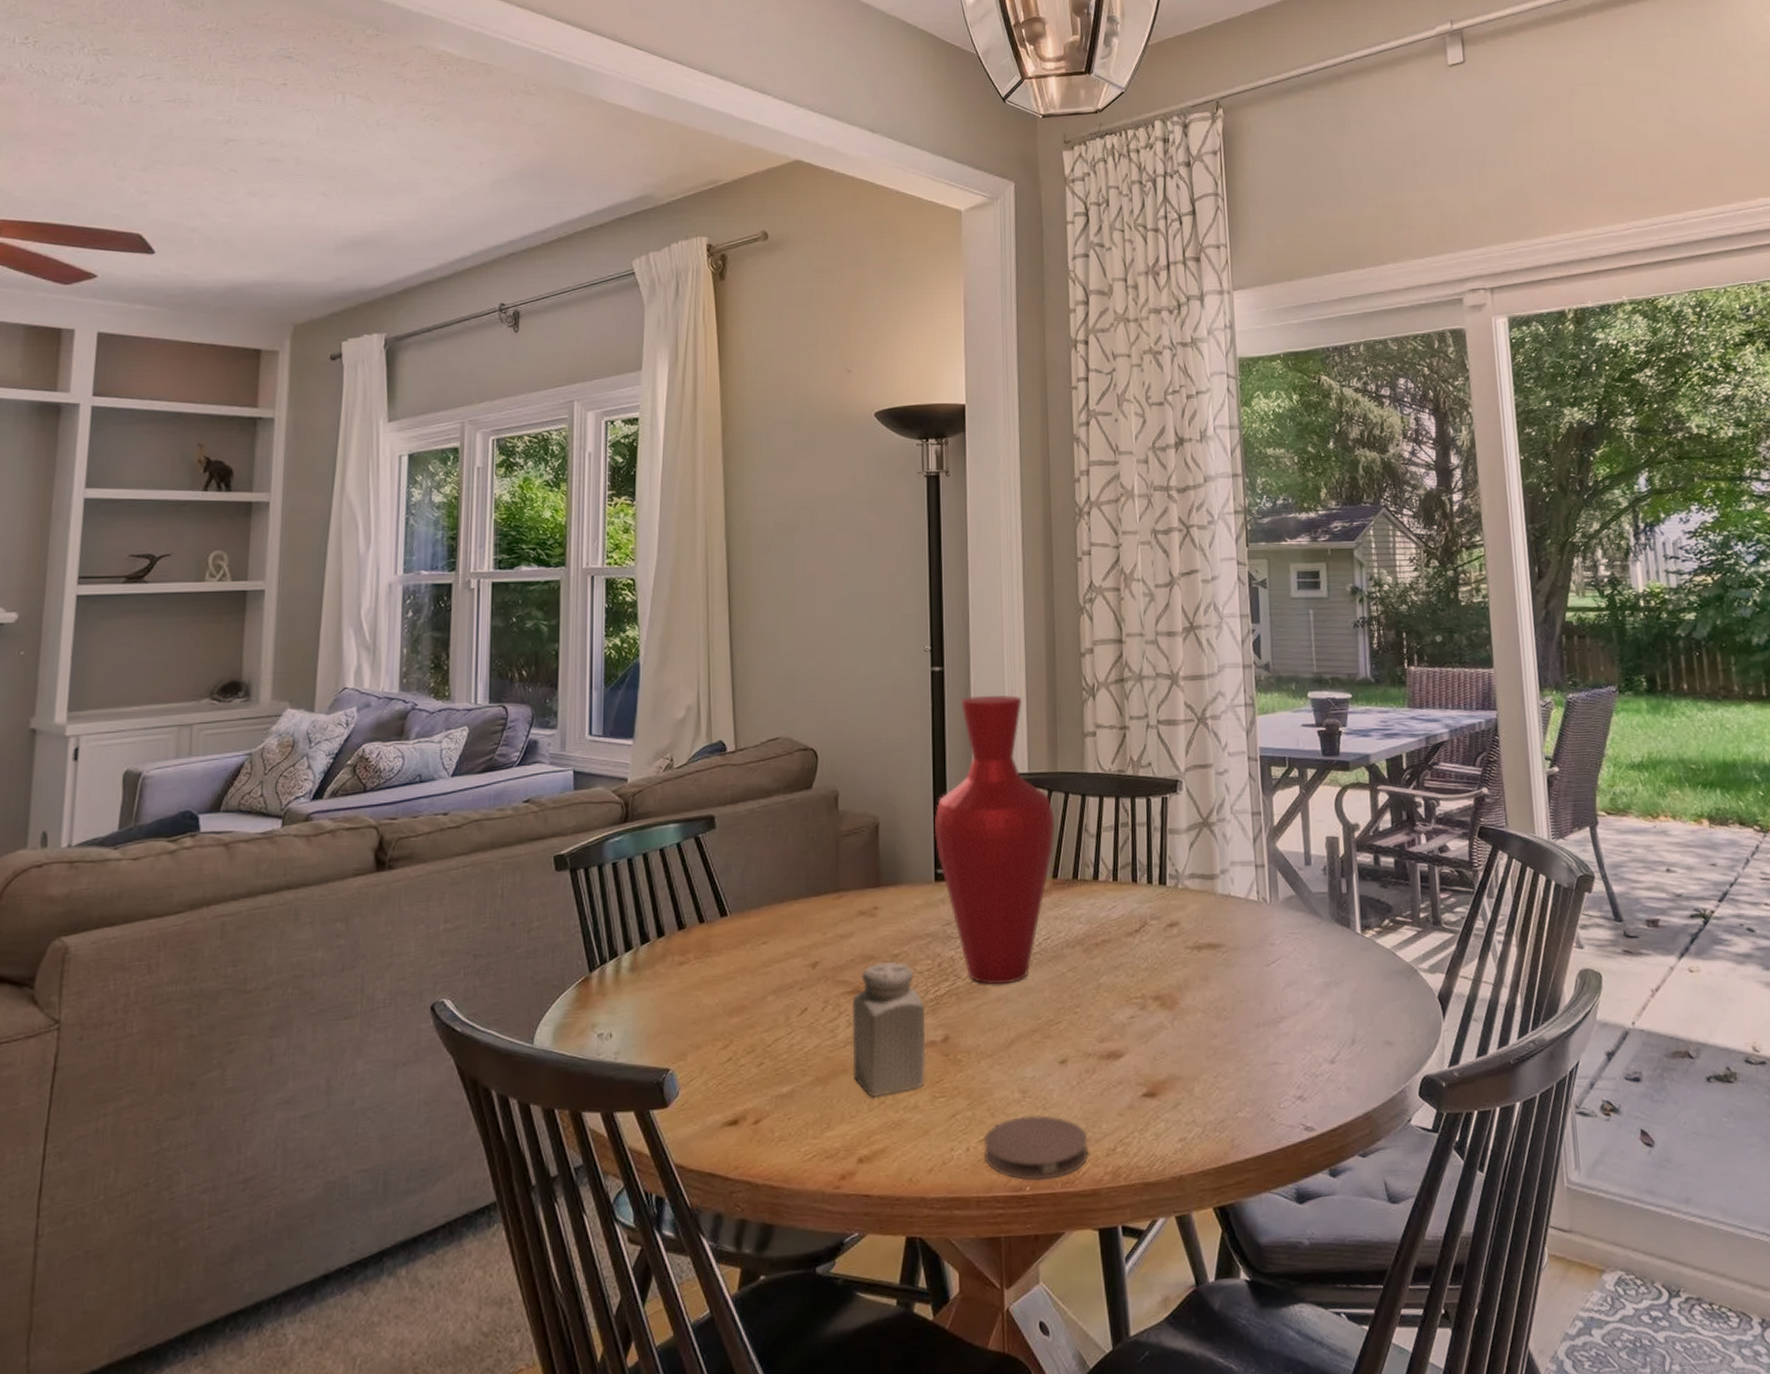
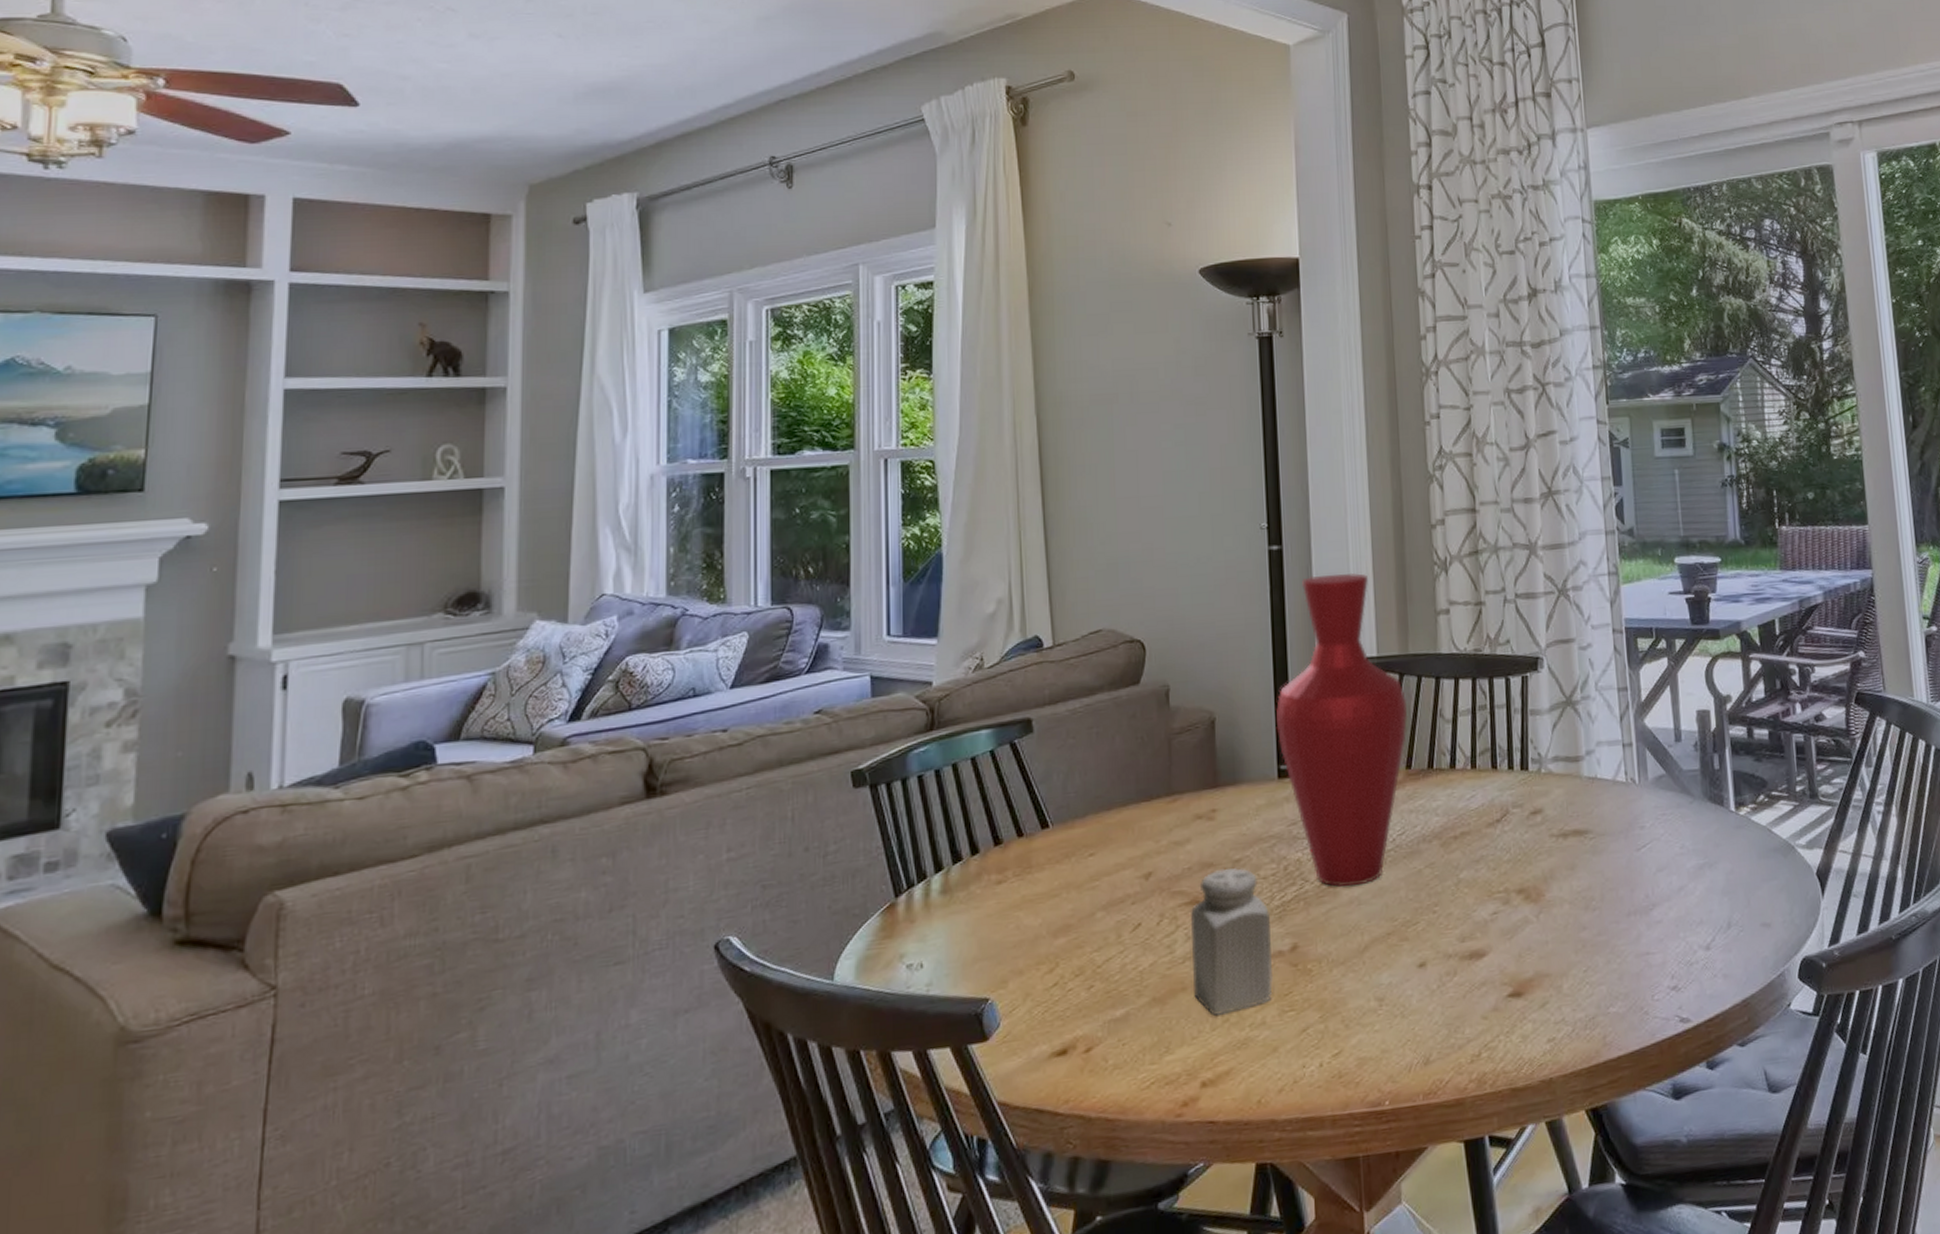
coaster: present [984,1114,1089,1181] -> none [1338,1023,1452,1095]

